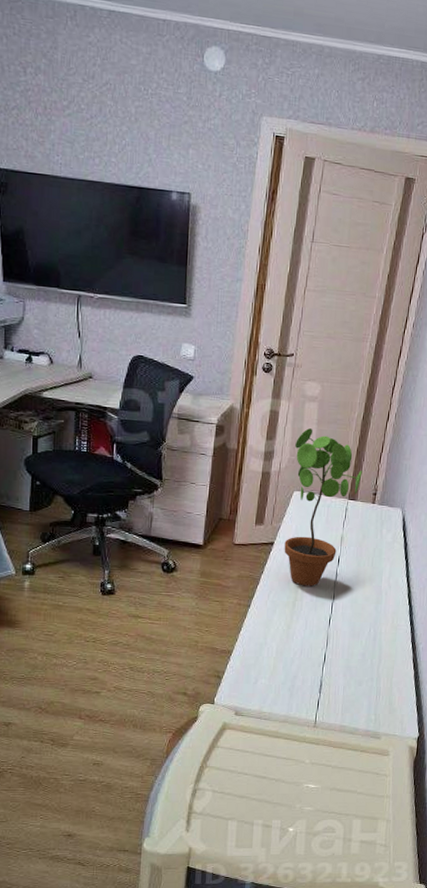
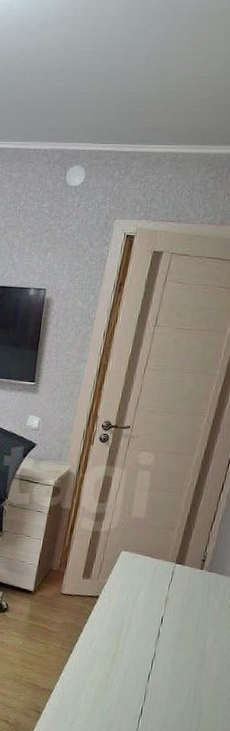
potted plant: present [284,428,362,587] -> none [108,494,192,642]

